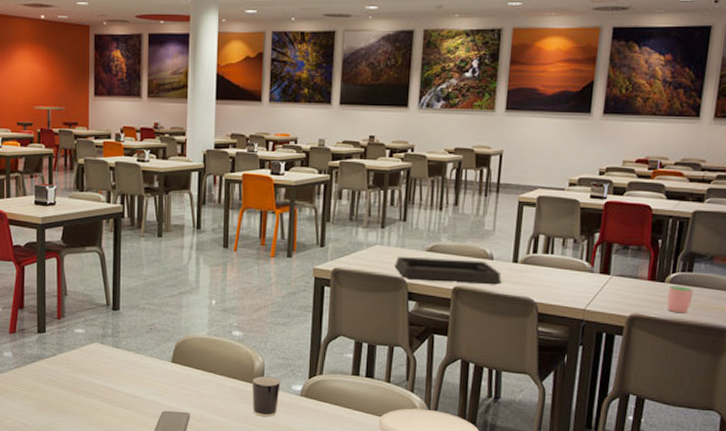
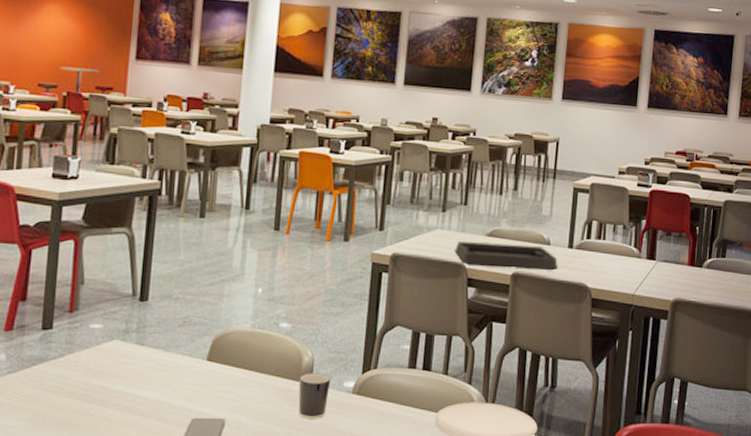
cup: present [666,285,694,314] -> none [704,270,727,298]

